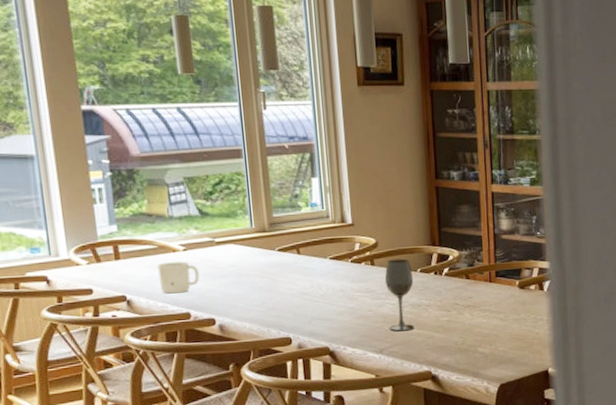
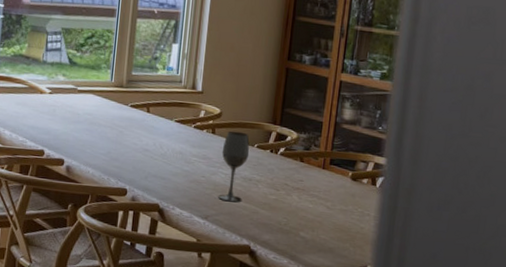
mug: present [157,261,200,294] -> none [24,101,59,132]

